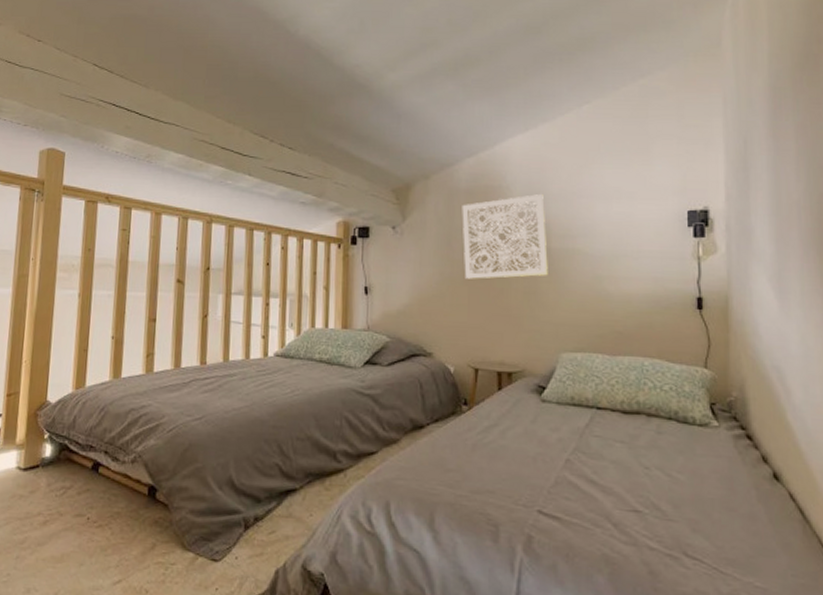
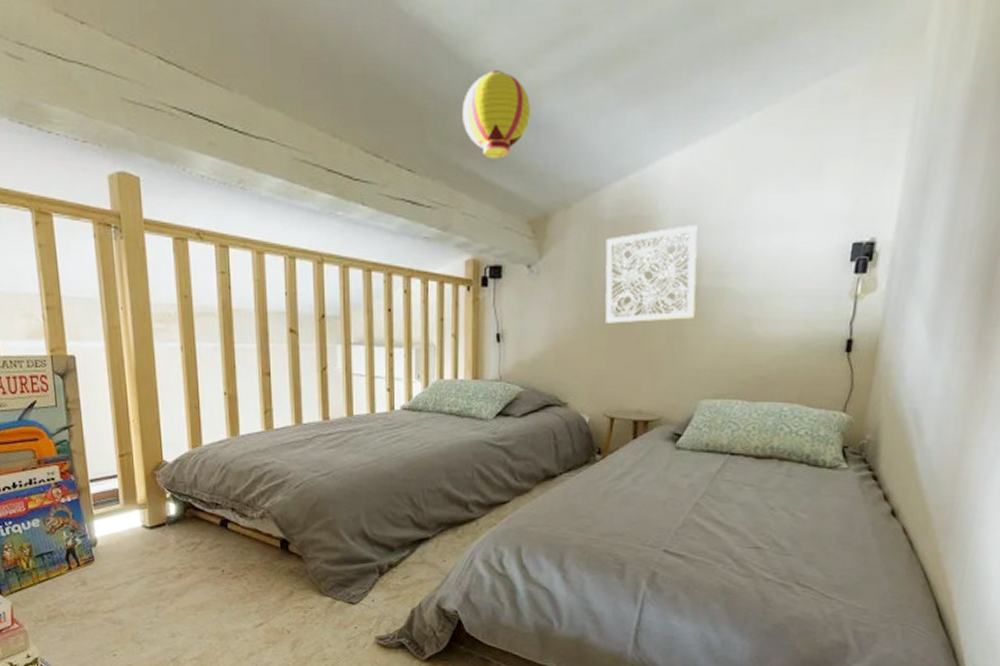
paper lantern: none [336,73,393,140] -> present [462,70,530,159]

